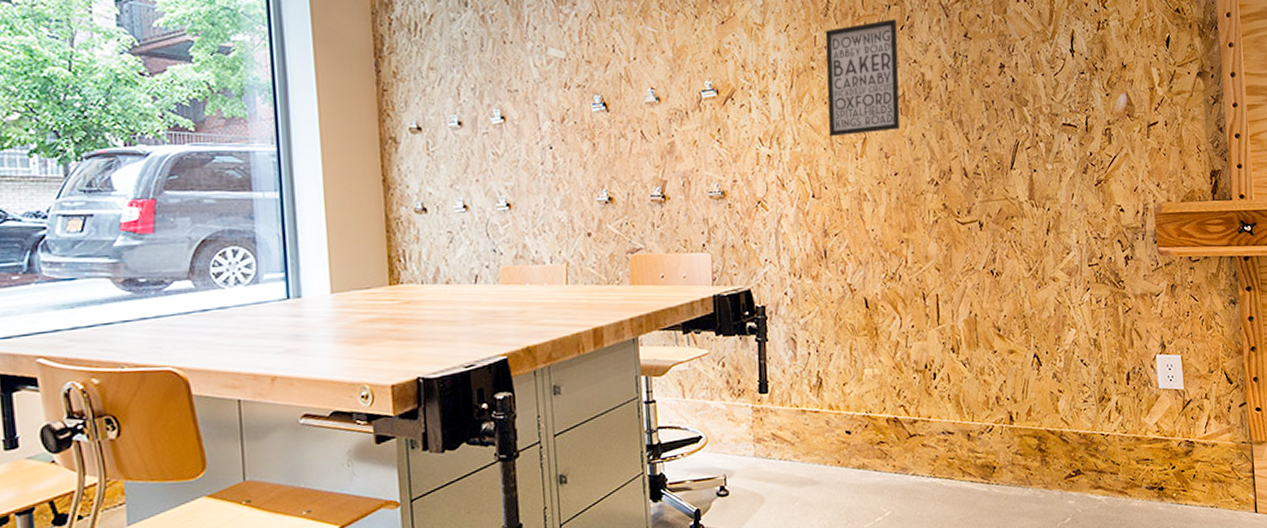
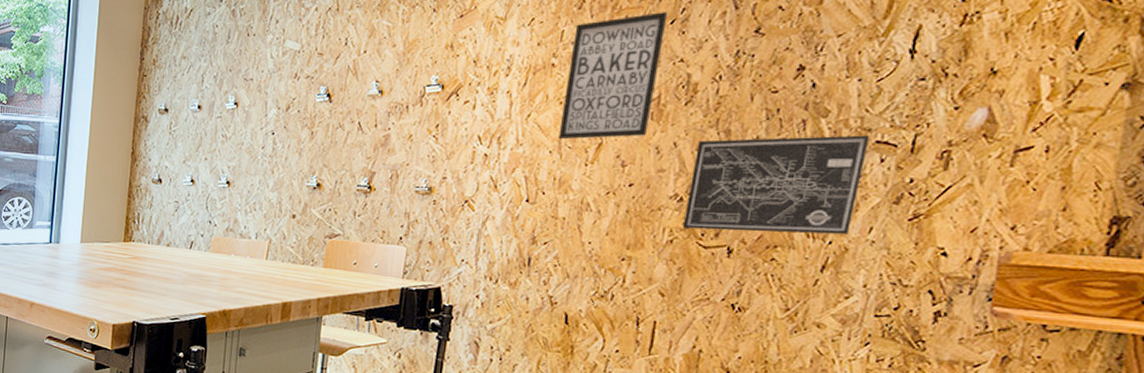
wall art: none [940,119,1060,209] -> present [682,135,870,235]

